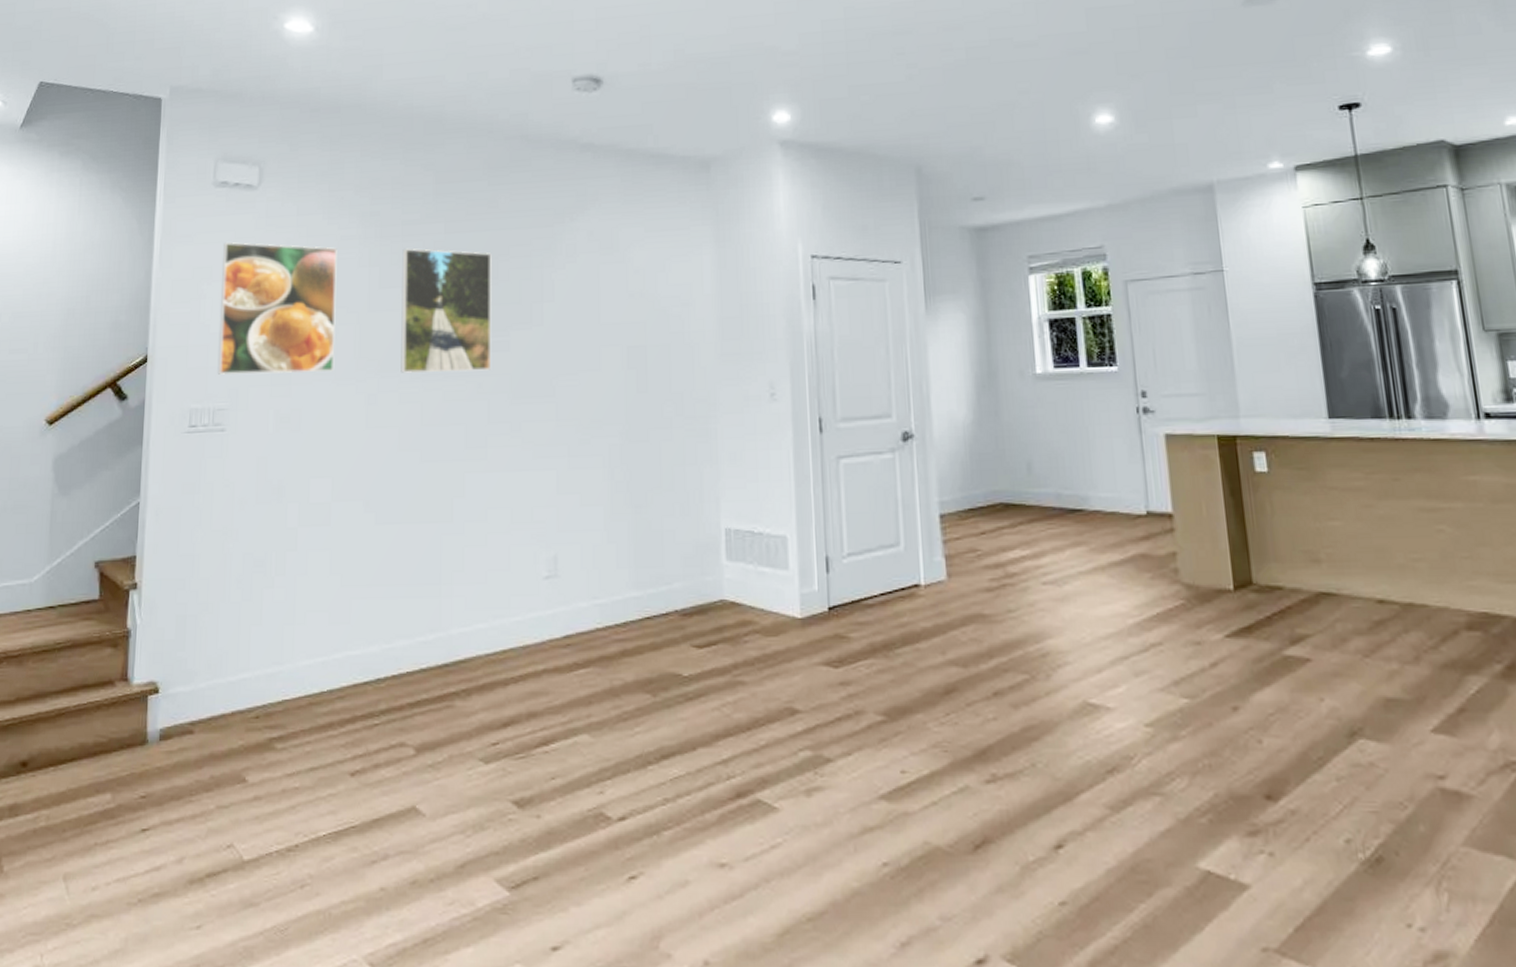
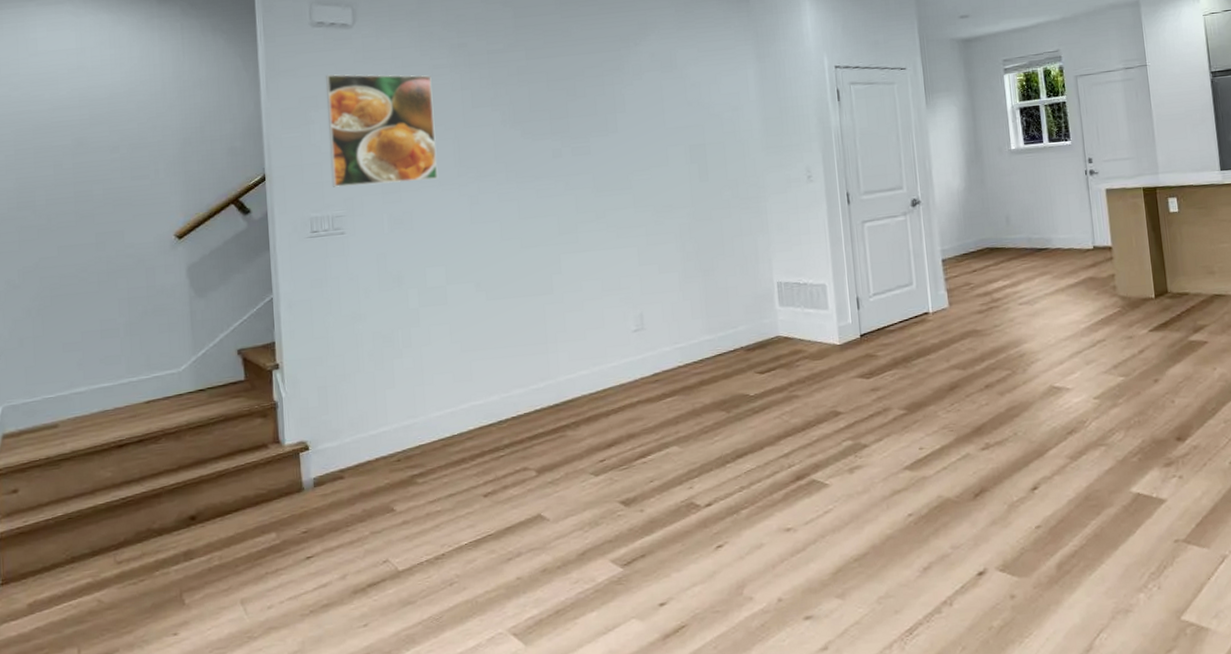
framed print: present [401,248,492,374] -> none [490,73,576,177]

